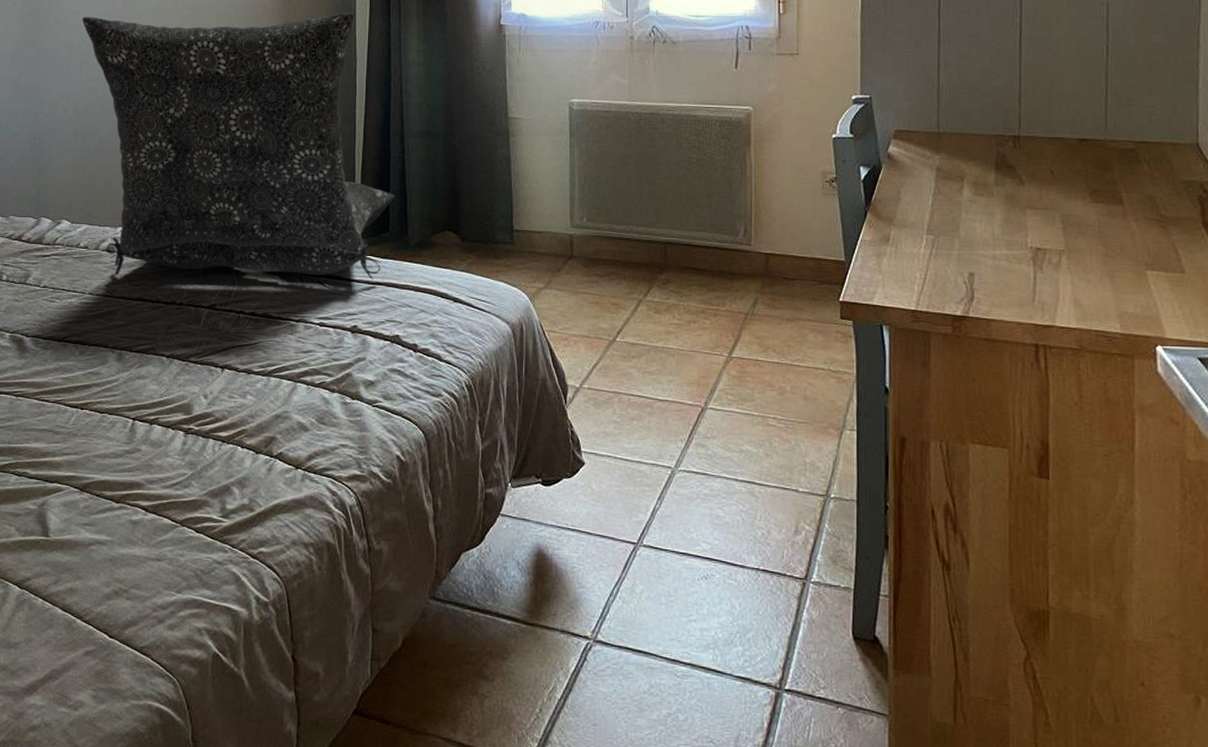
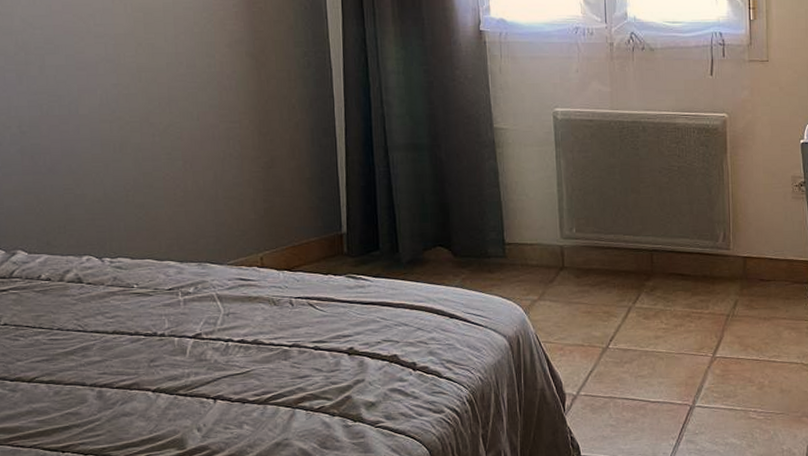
pillow: present [82,12,395,280] -> none [15,16,383,308]

